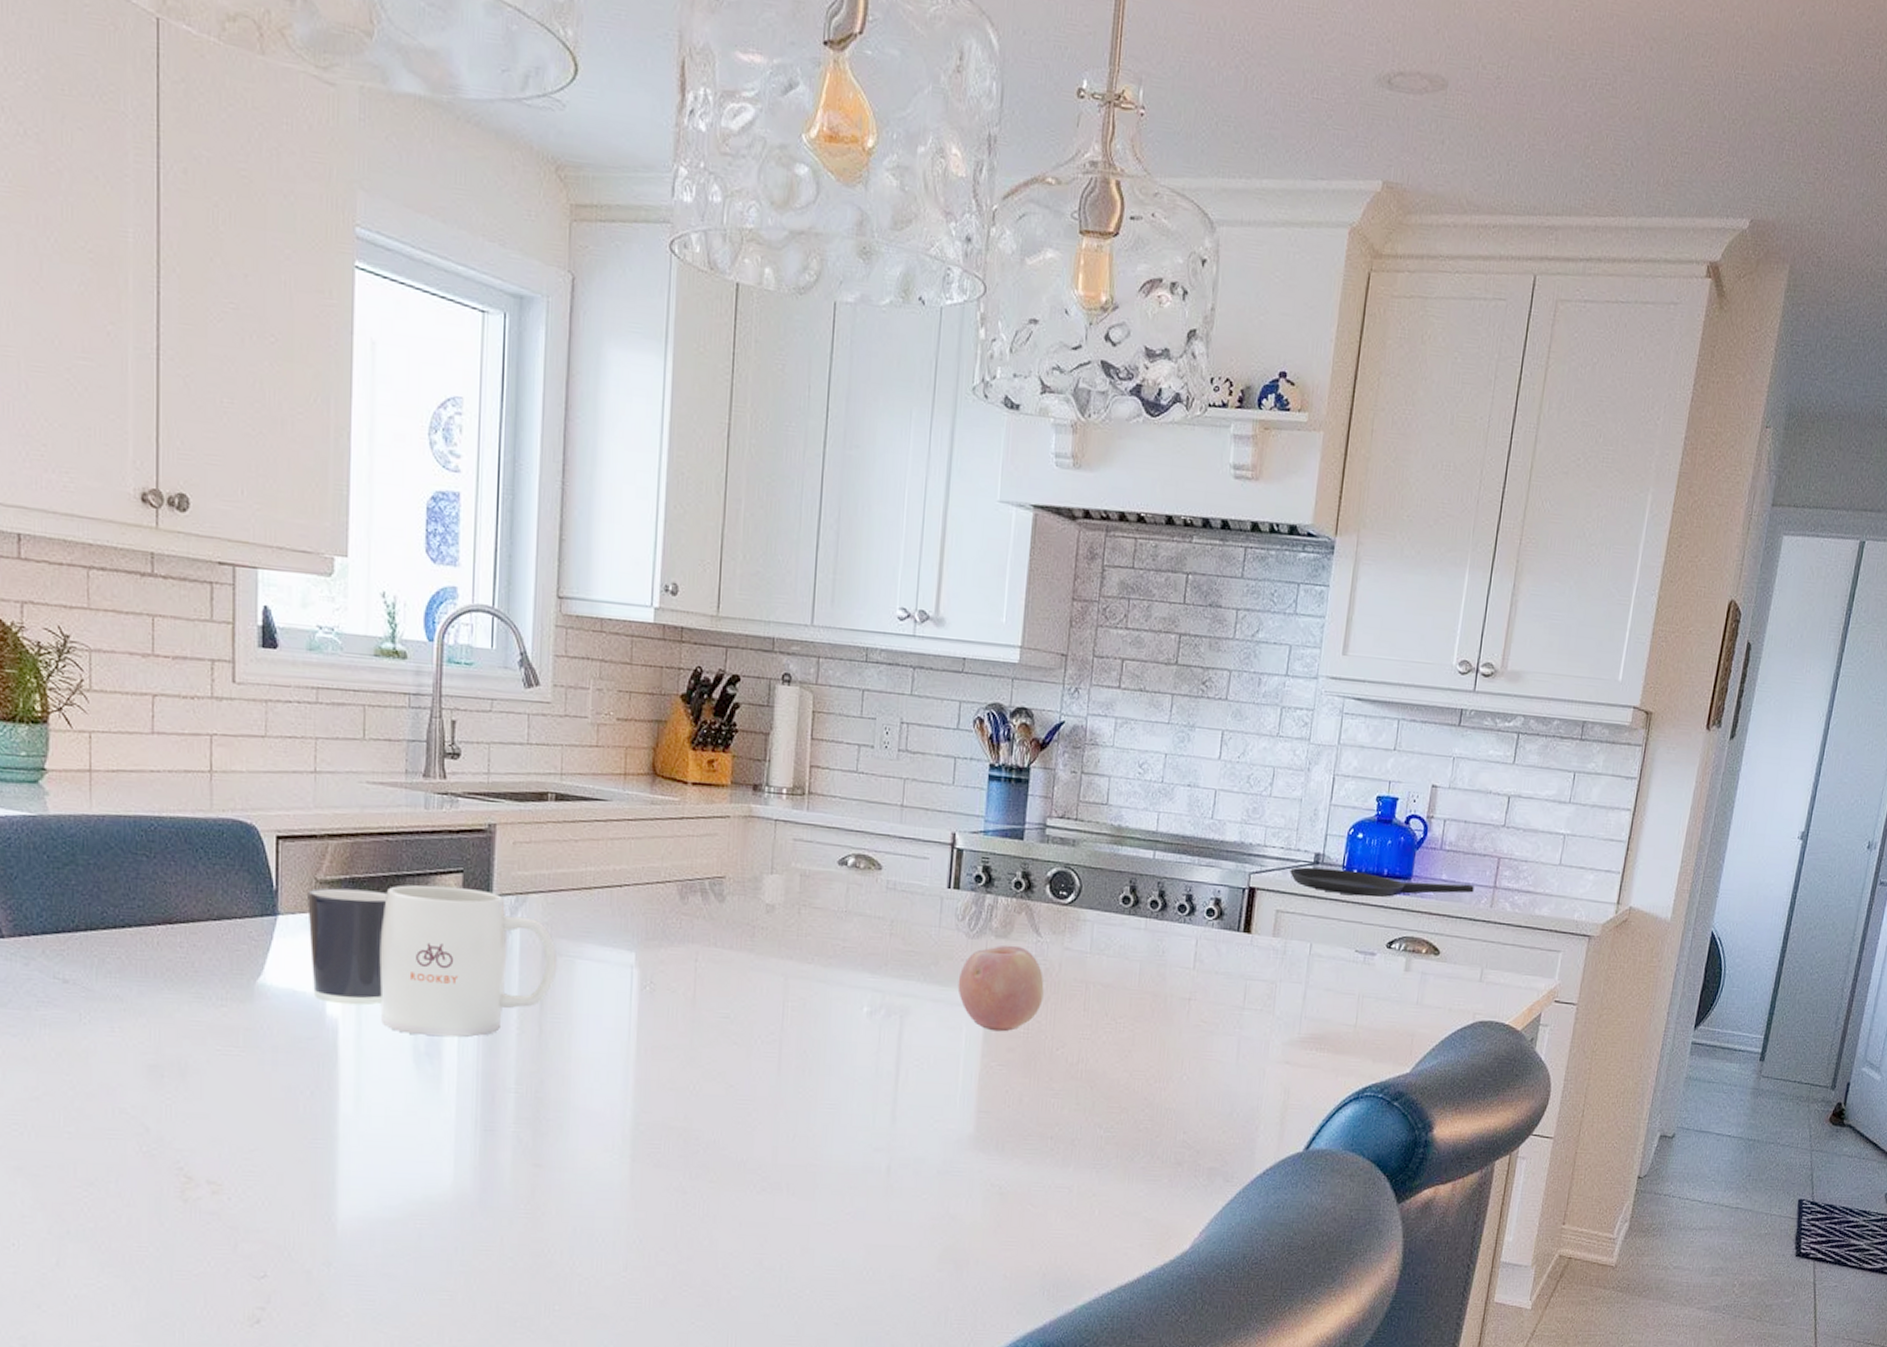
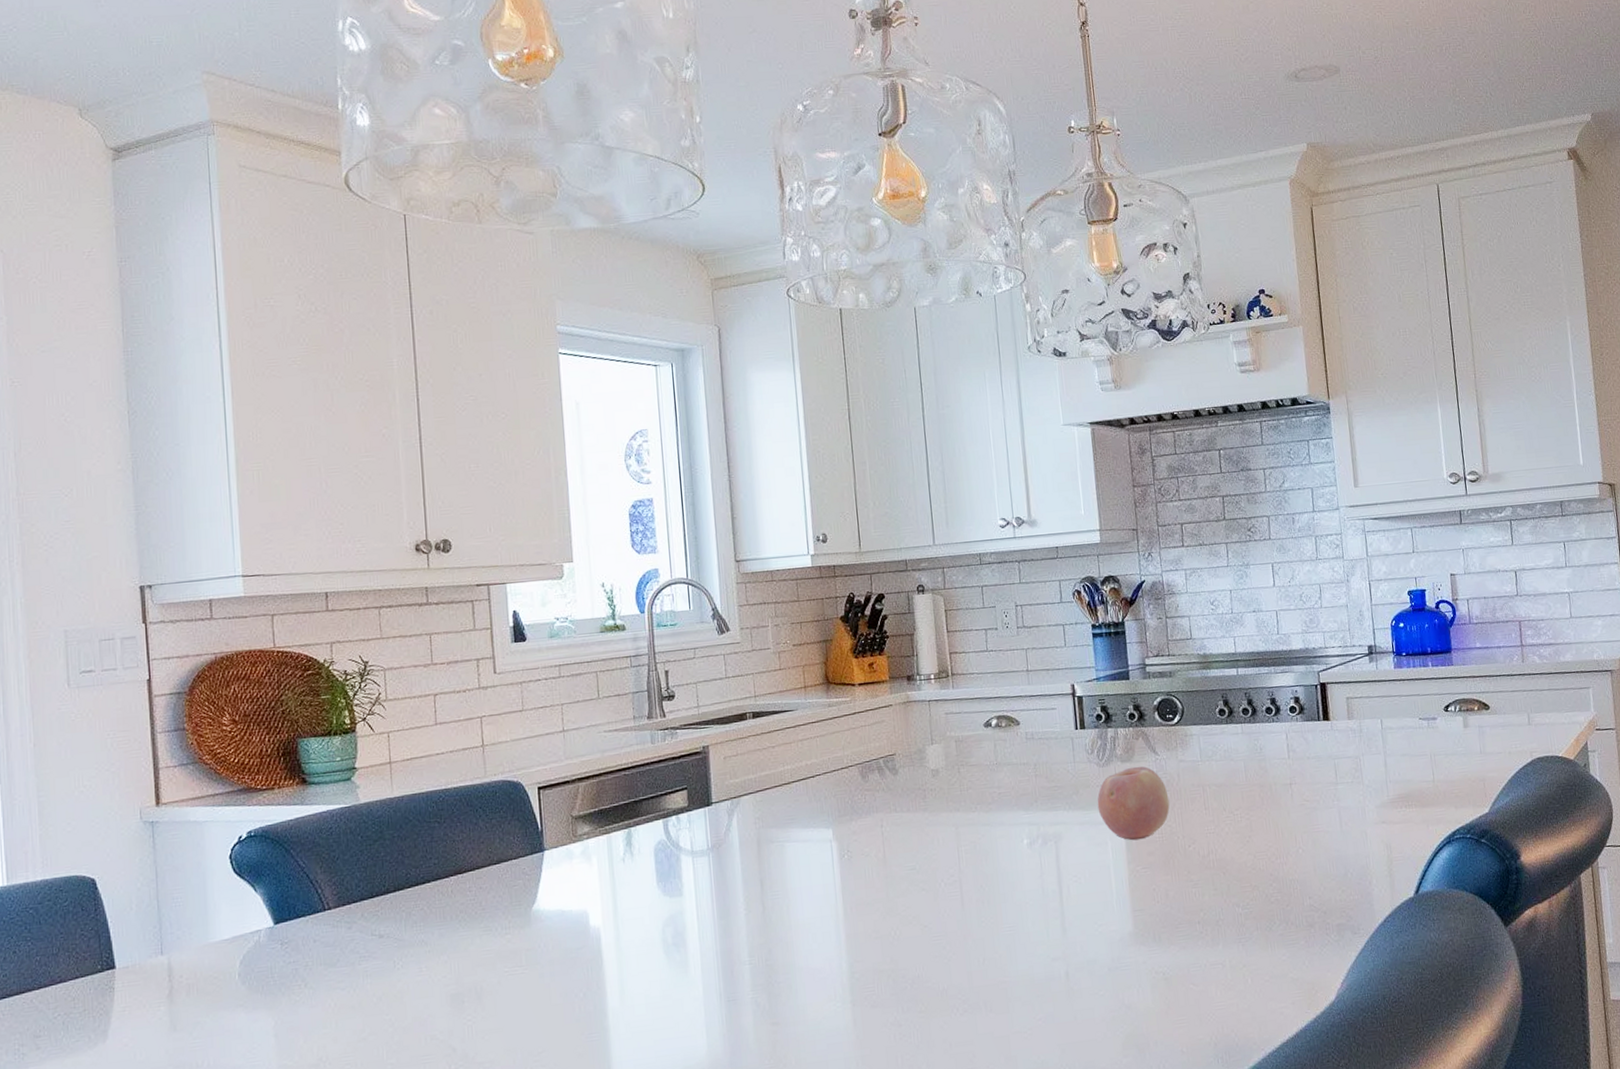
mug: present [307,887,387,1006] -> none [566,816,634,916]
mug: present [379,884,558,1038] -> none [626,800,771,930]
frying pan: present [1290,867,1474,898] -> none [1350,647,1506,675]

